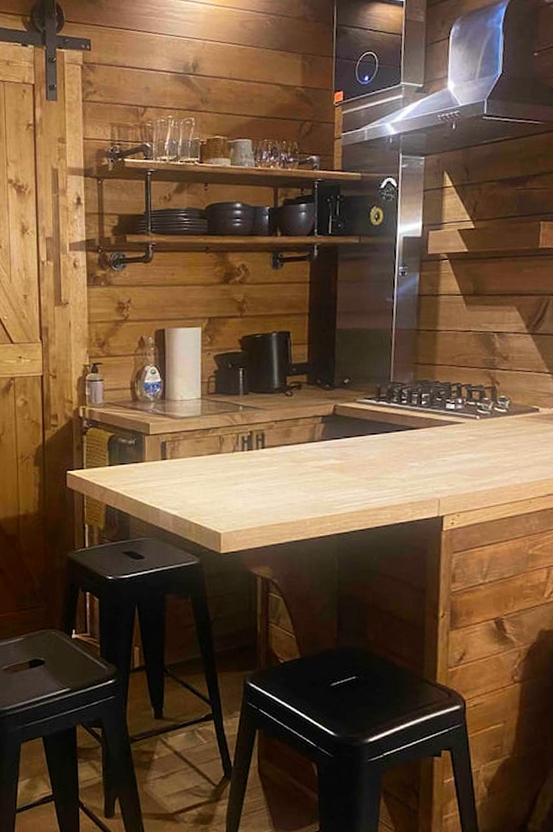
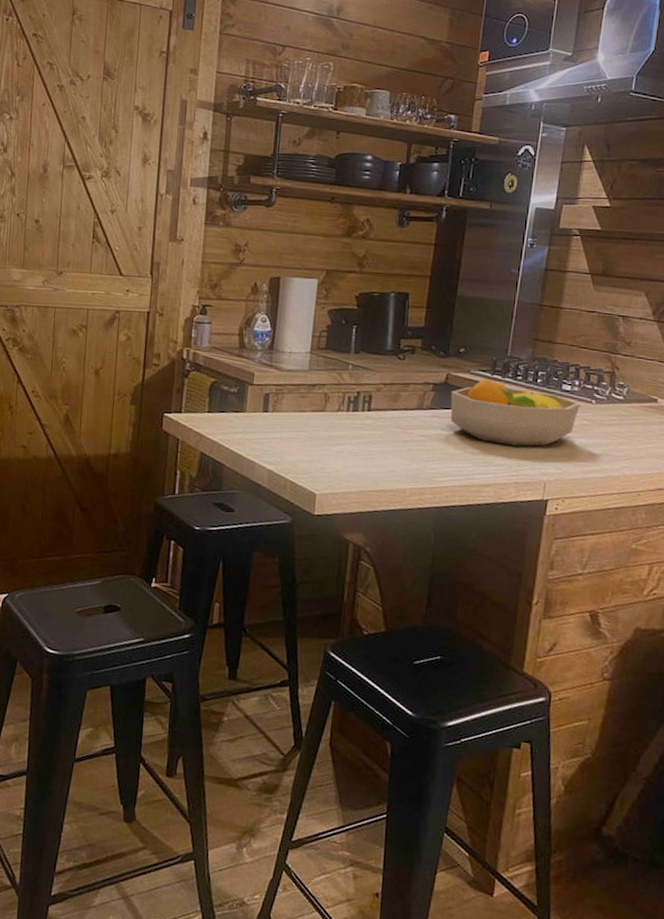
fruit bowl: none [339,406,465,468] -> present [450,378,580,447]

